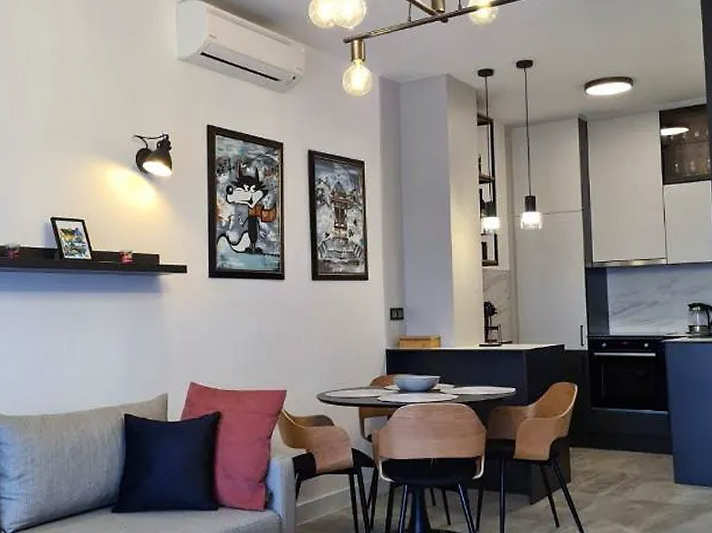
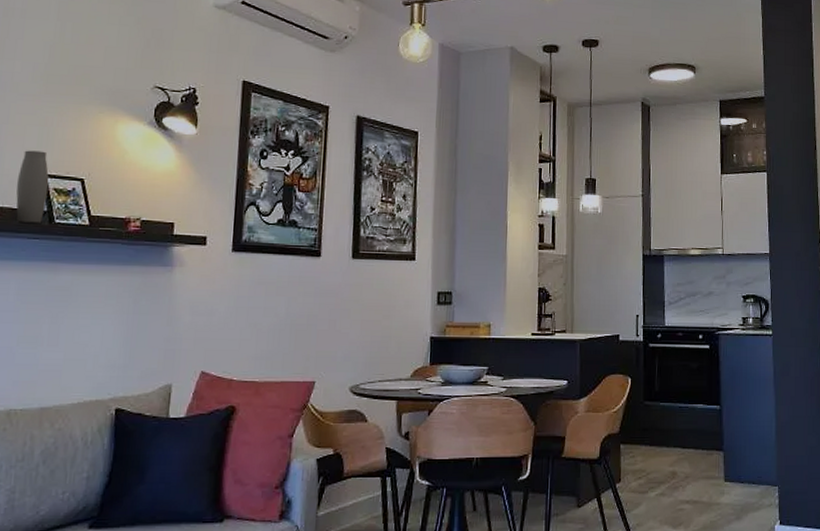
vase: none [32,198,57,260] -> present [16,150,49,224]

